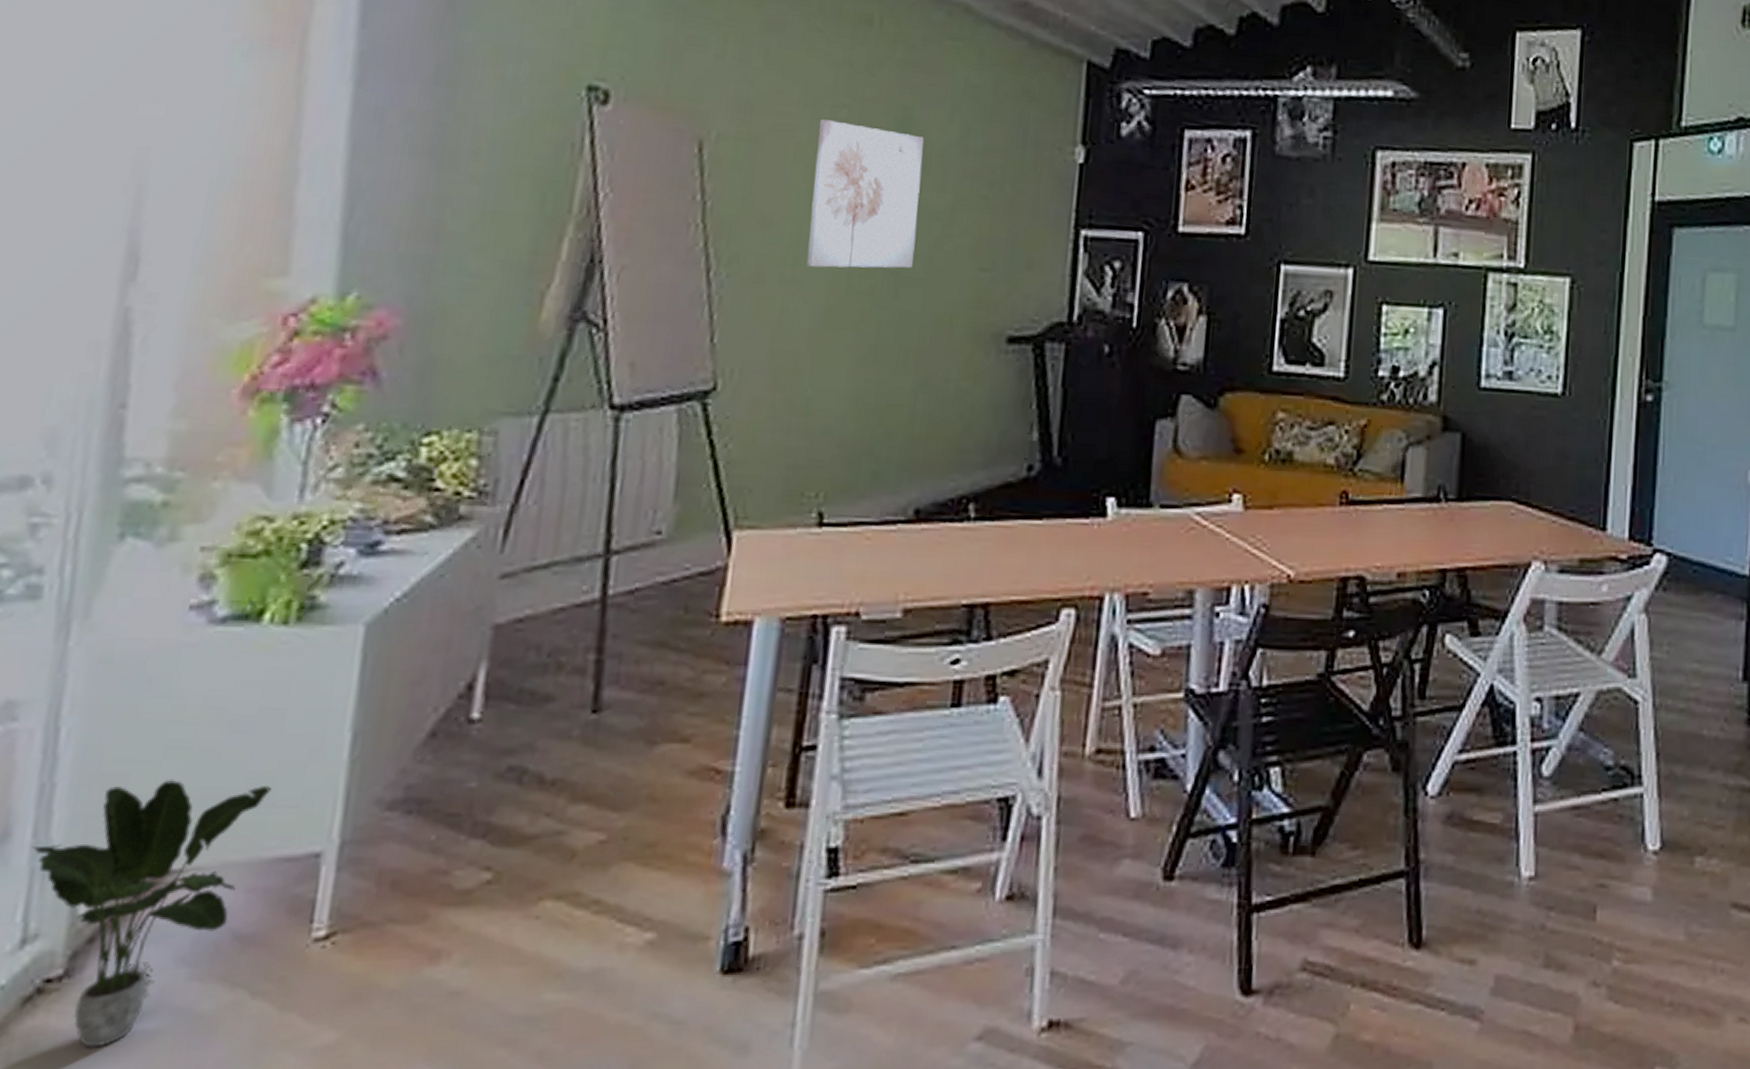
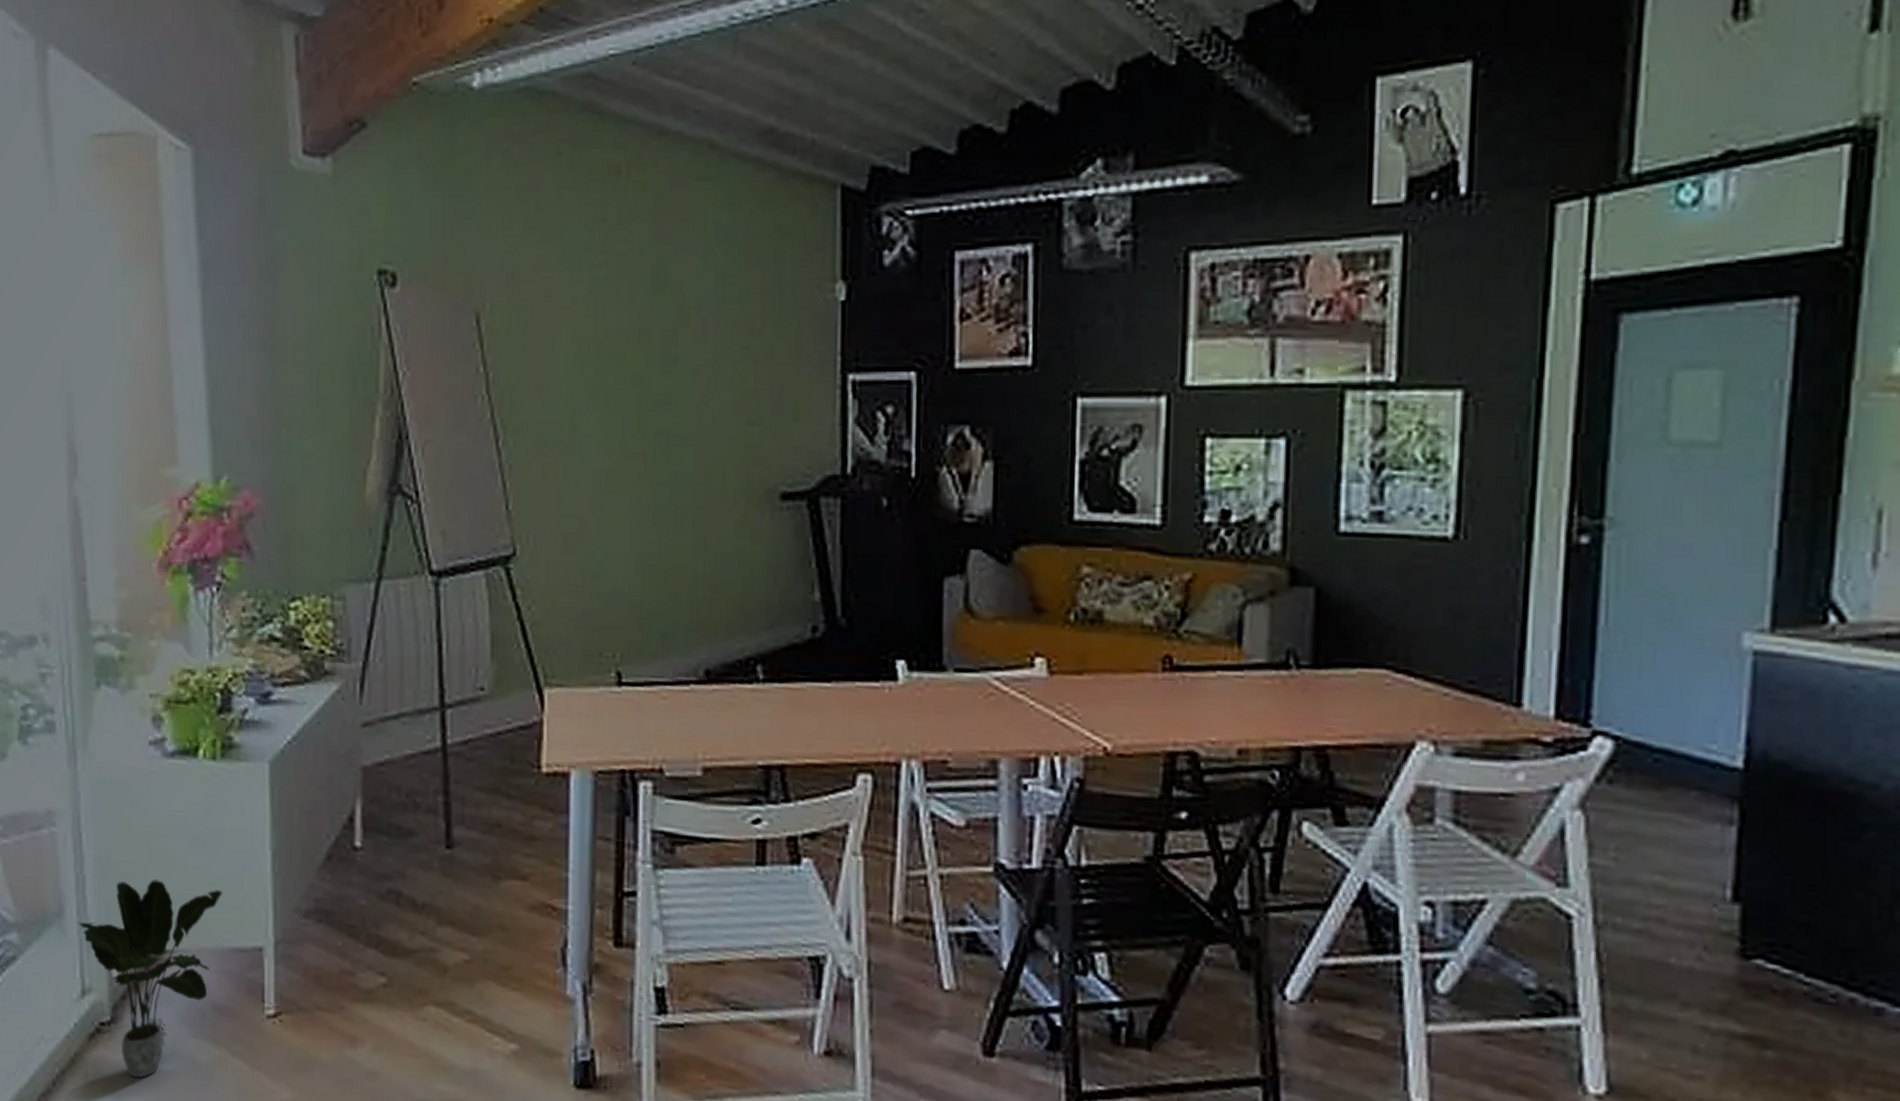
wall art: present [806,119,924,268] -> none [580,280,682,431]

